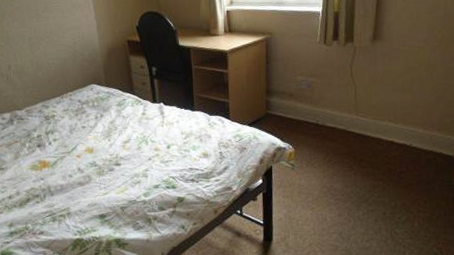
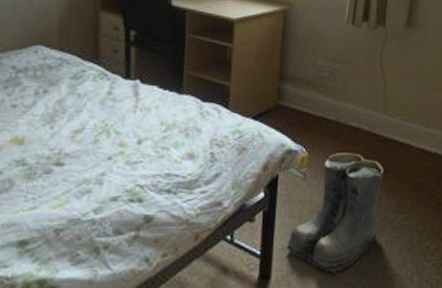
boots: none [283,147,359,238] -> present [286,153,385,274]

